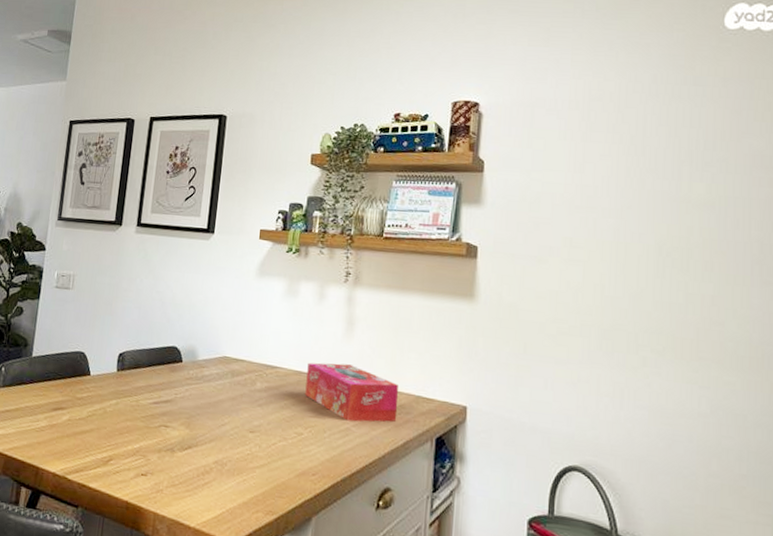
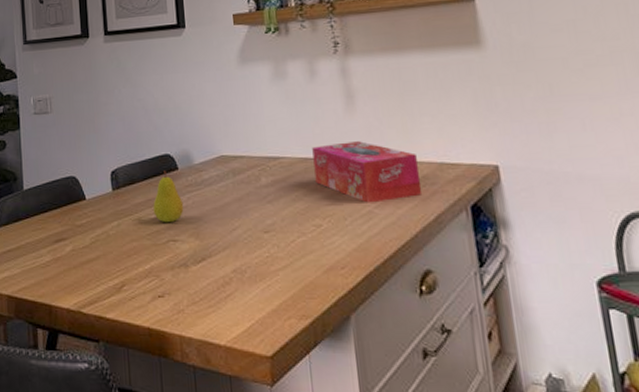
fruit: none [151,361,181,410] -> present [153,170,184,223]

